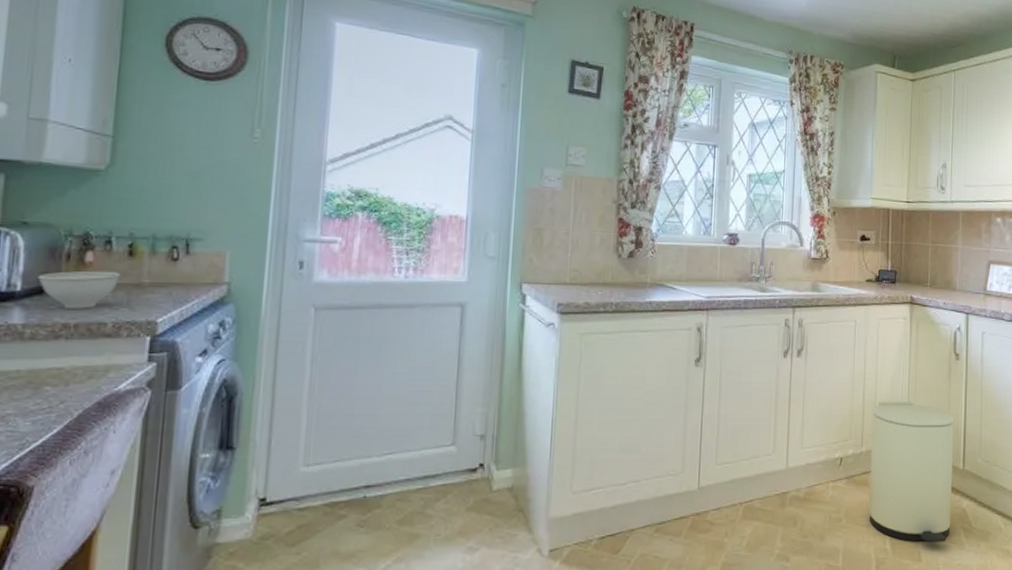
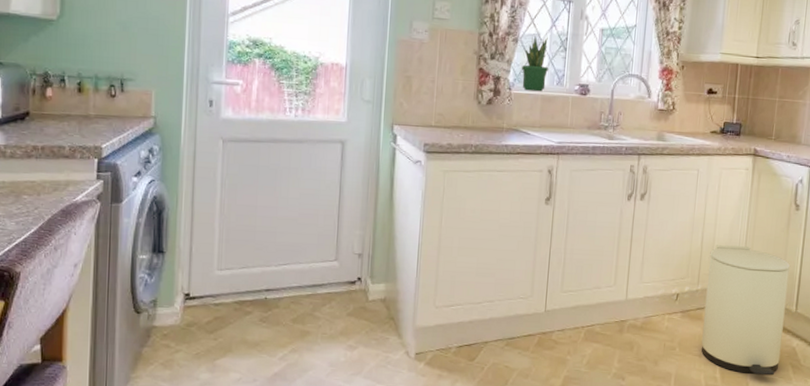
bowl: present [37,270,121,310] -> none [13,103,73,135]
planter: none [666,183,695,243] -> present [522,36,549,92]

